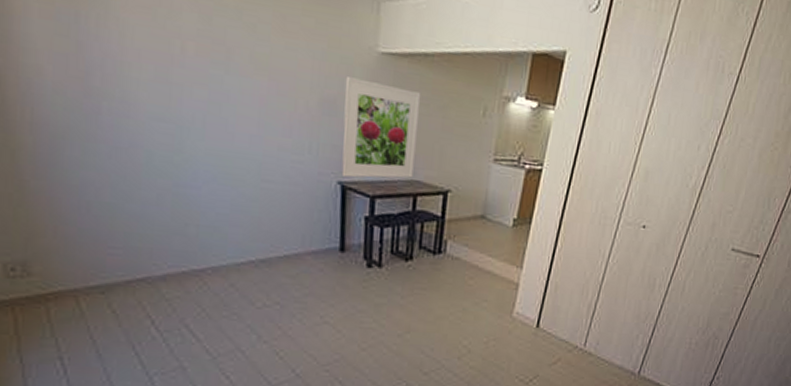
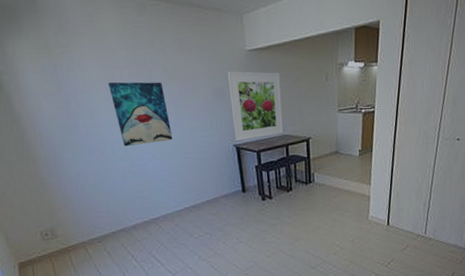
wall art: none [159,55,248,159] -> present [107,82,173,147]

